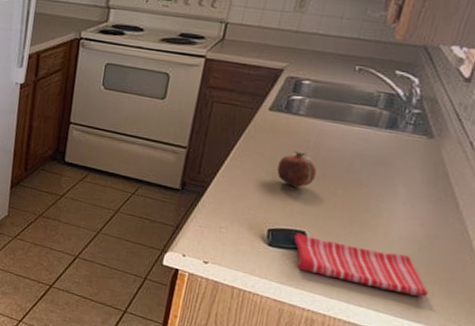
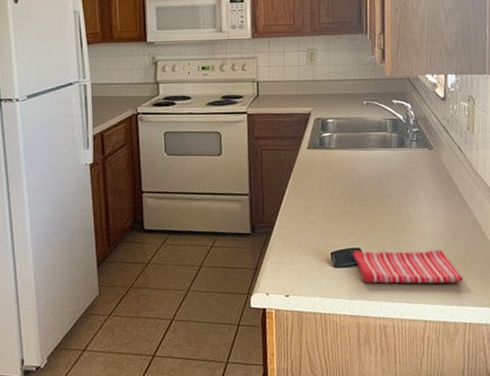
fruit: present [277,151,318,187] -> none [325,179,357,211]

